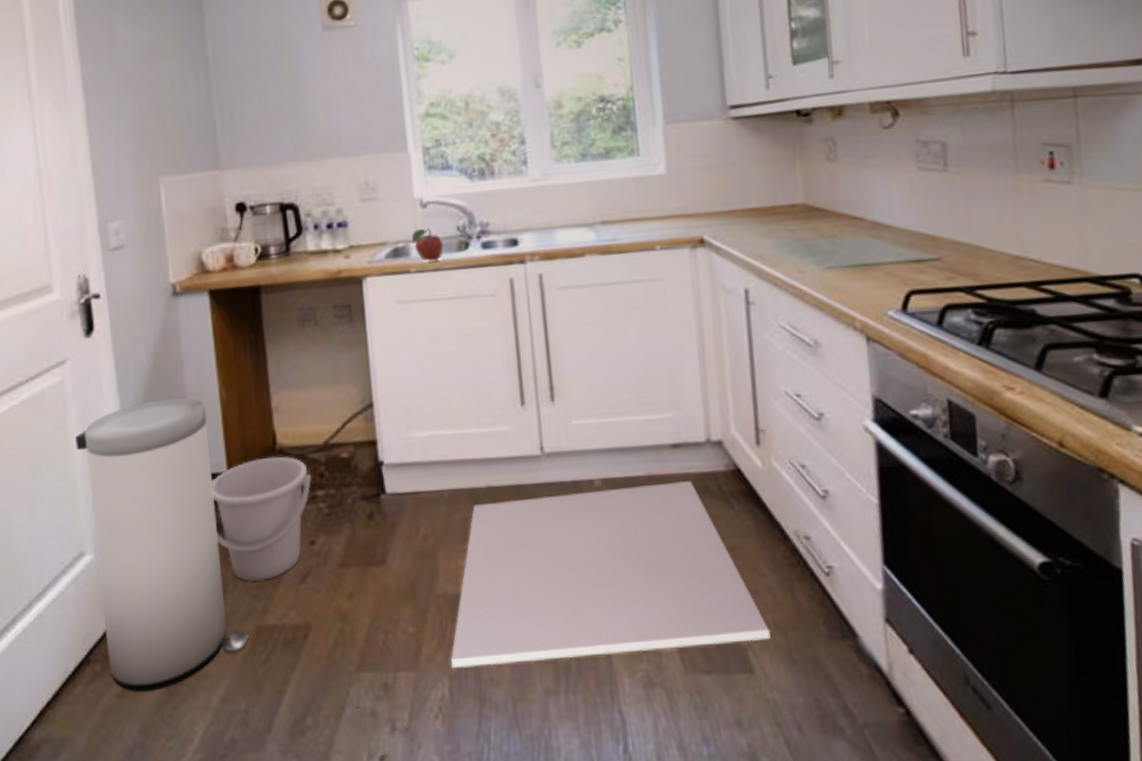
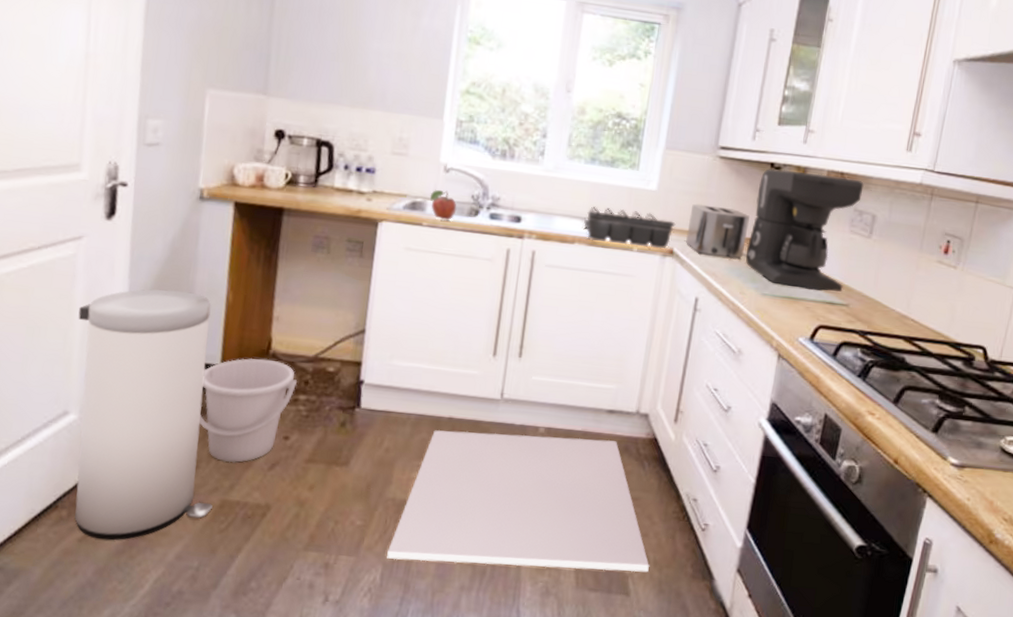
dish rack: none [590,201,699,249] -> present [584,206,676,249]
toaster: none [712,174,791,238] -> present [686,203,751,260]
coffee maker: none [788,105,928,252] -> present [745,169,864,292]

